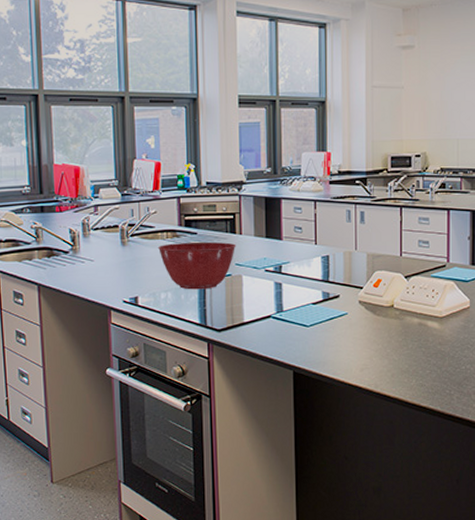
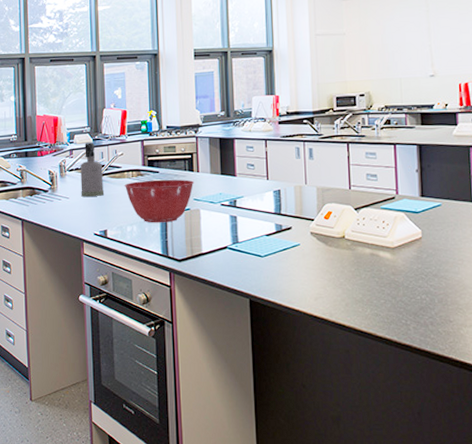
spray bottle: none [106,198,135,259] -> present [80,142,105,197]

